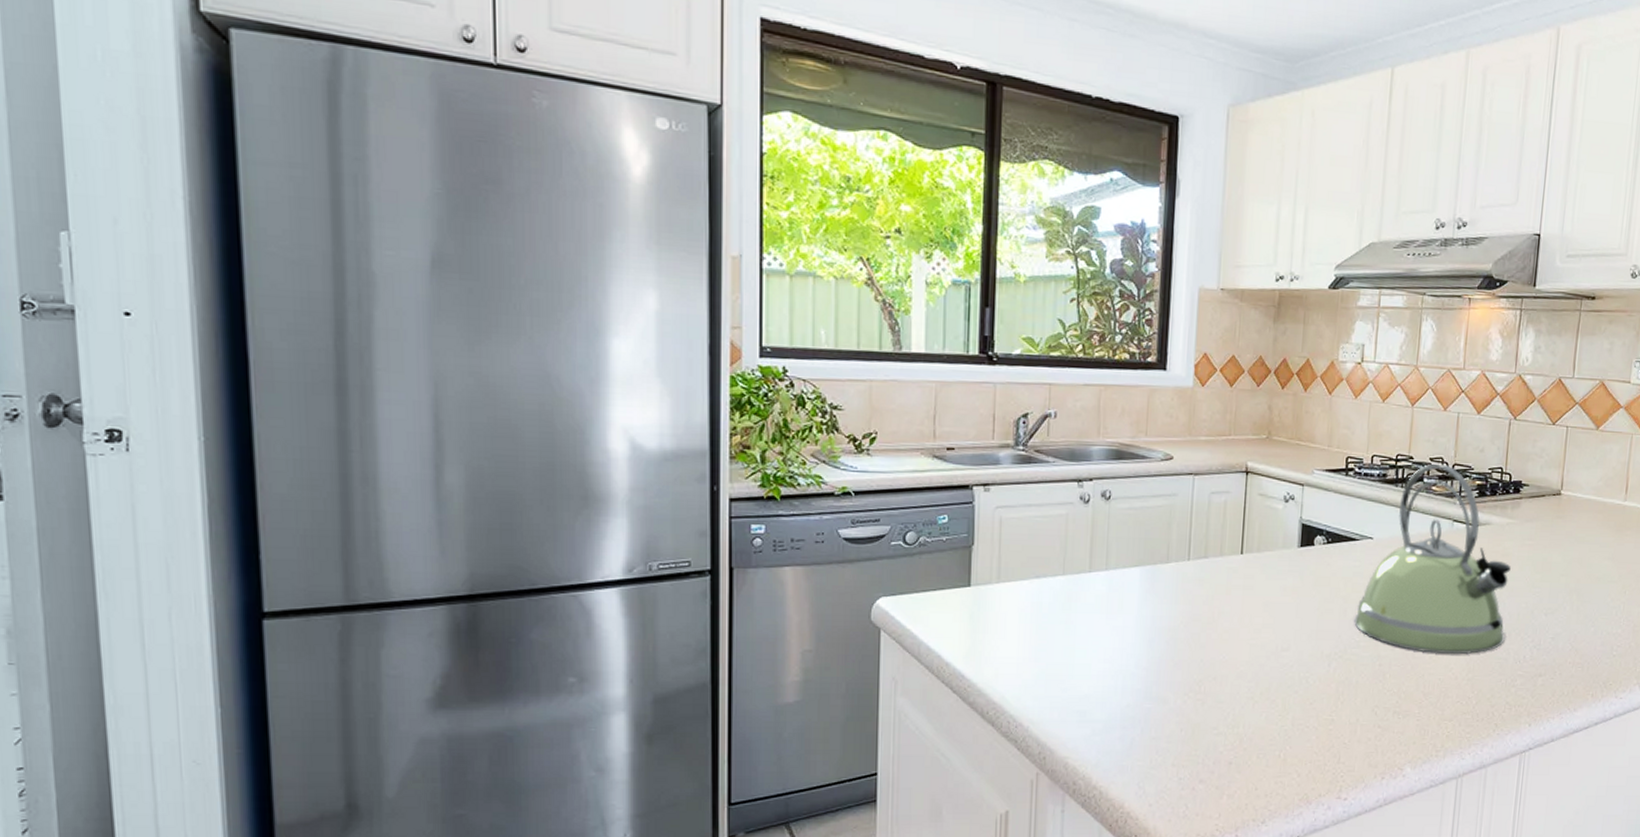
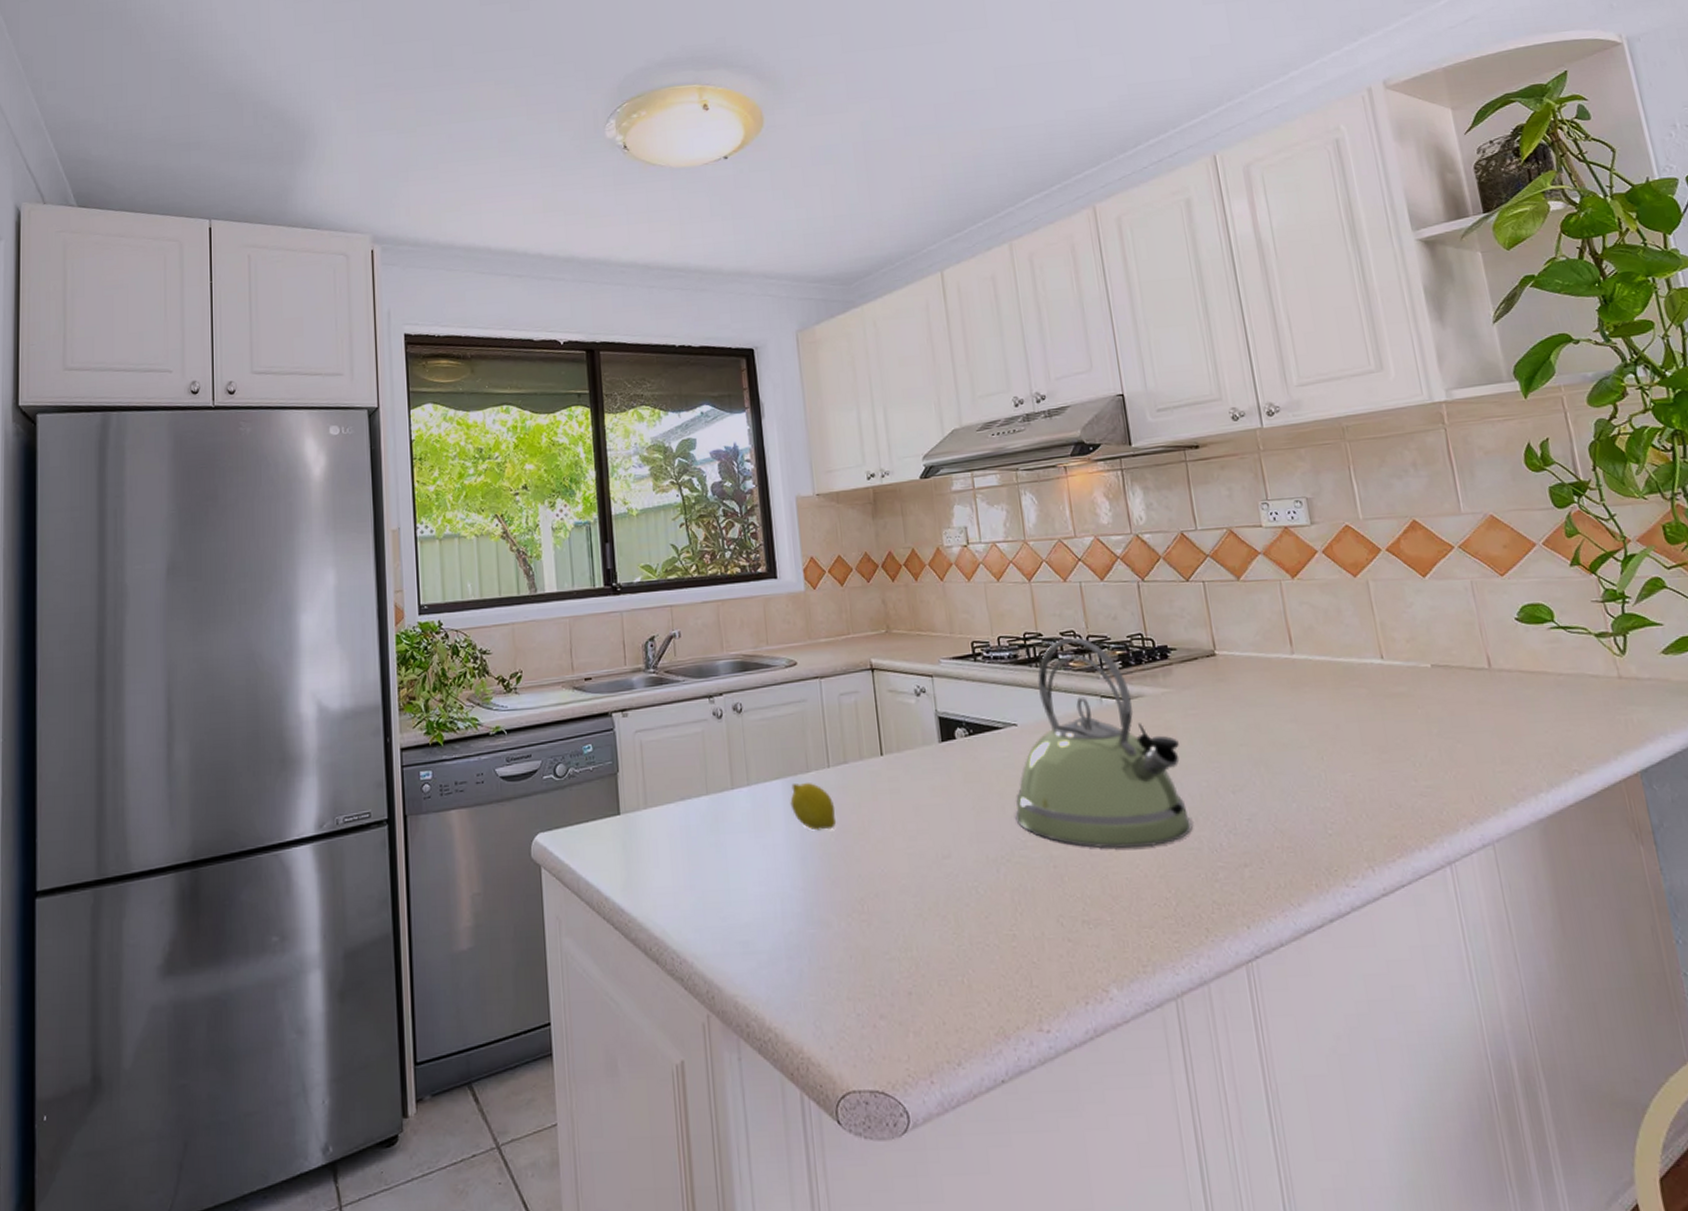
fruit: none [1145,573,1189,617] -> present [790,783,837,831]

